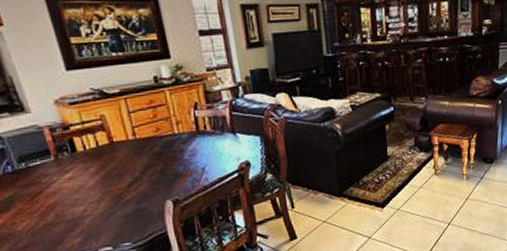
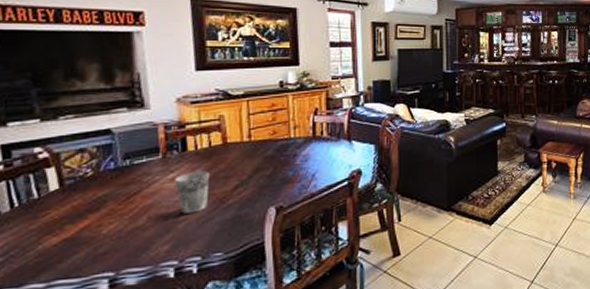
cup: none [72,169,108,210] -> present [175,171,209,214]

